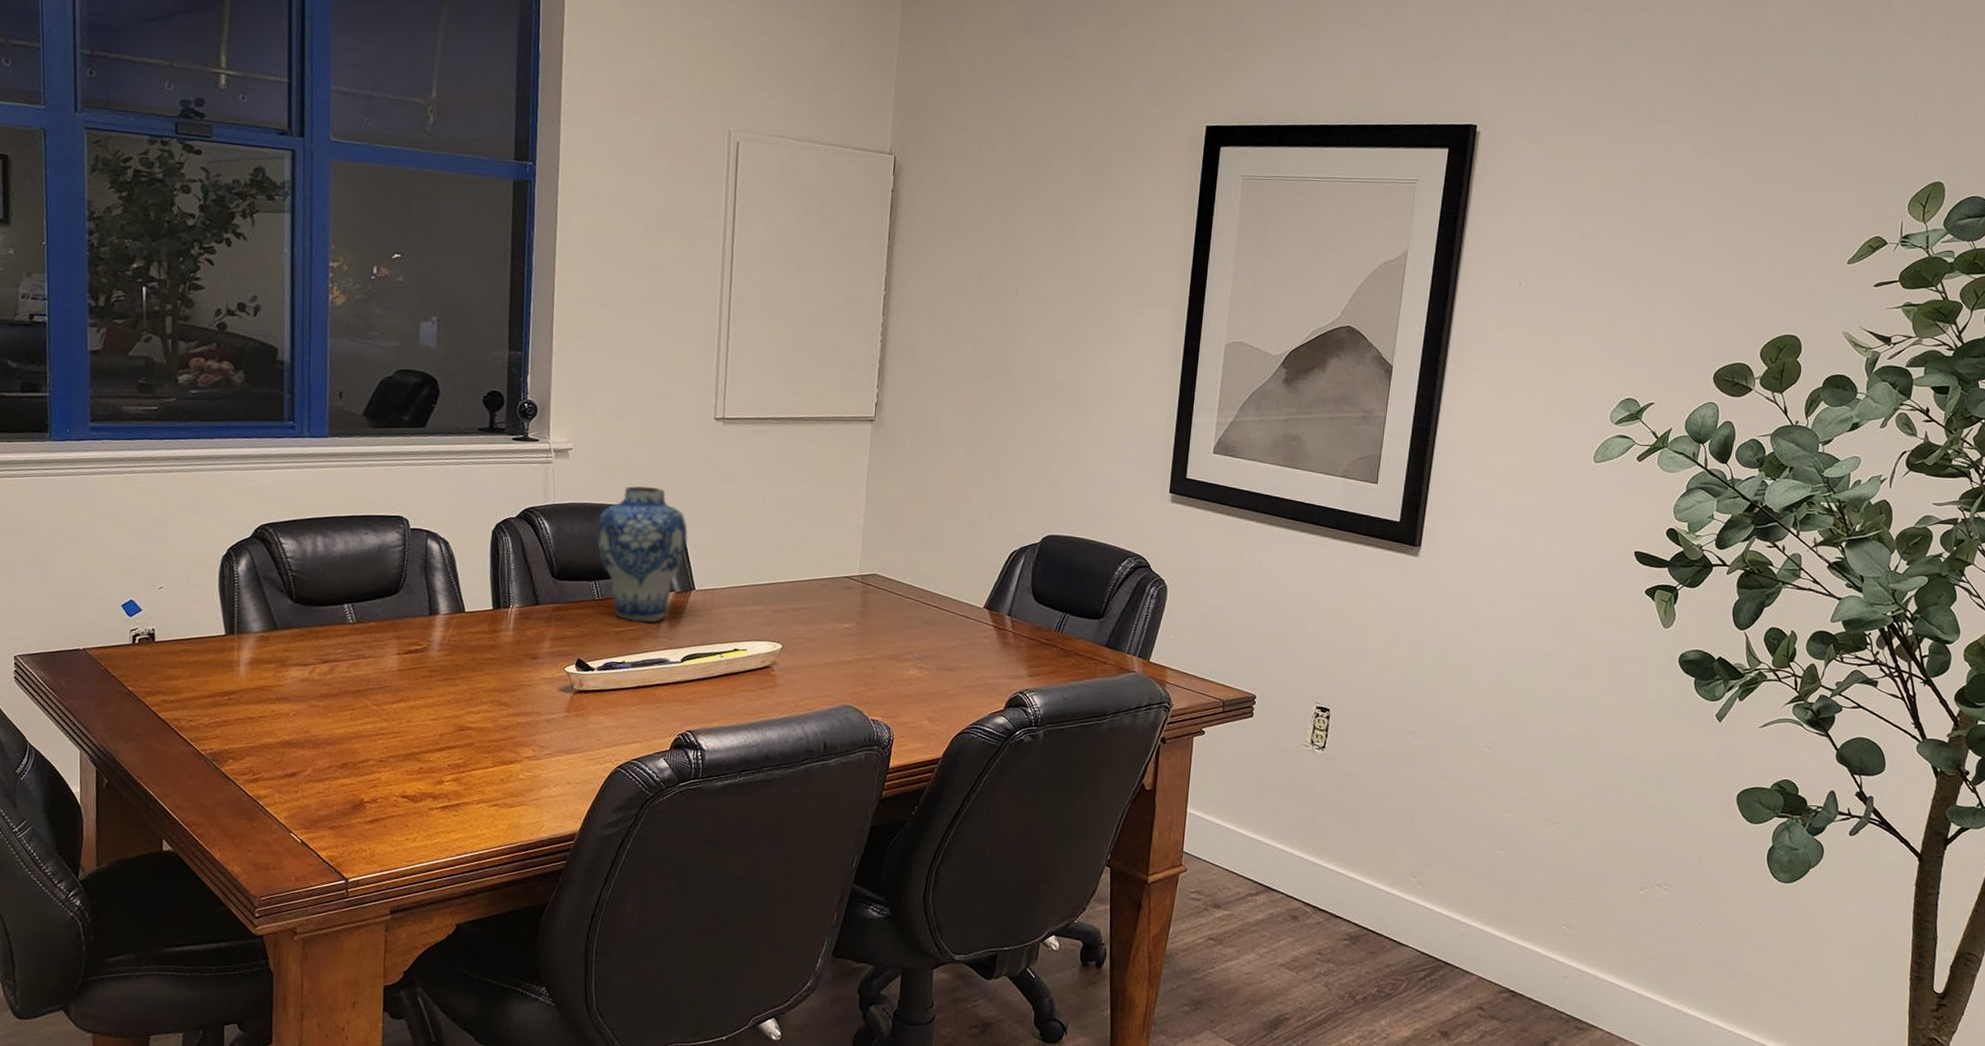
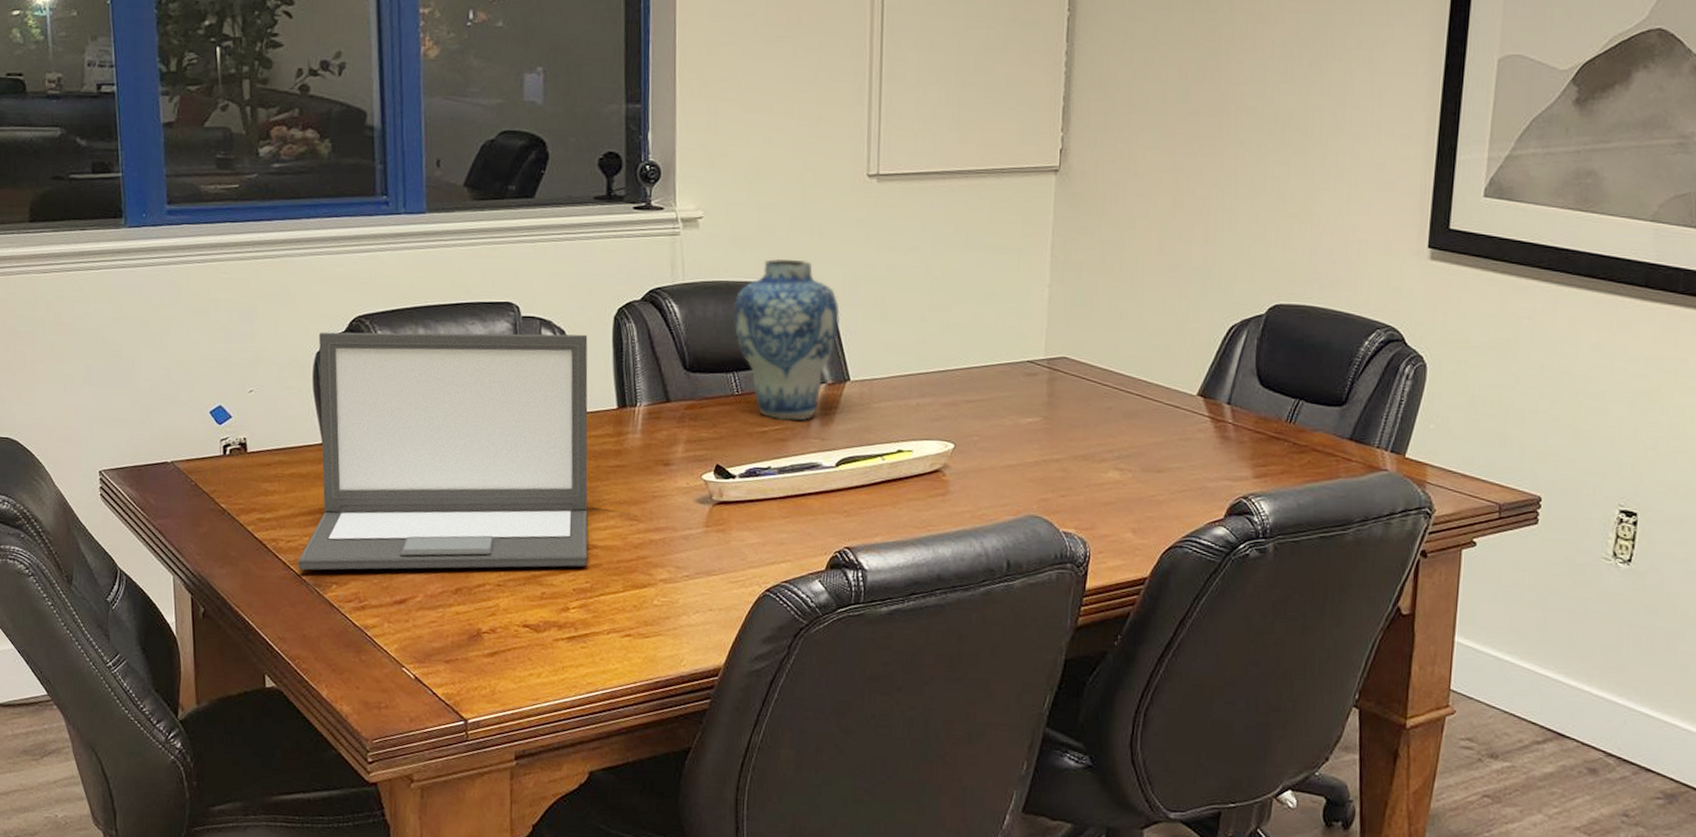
laptop: none [198,537,469,747] -> present [298,332,588,571]

